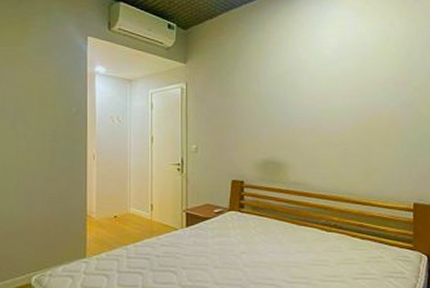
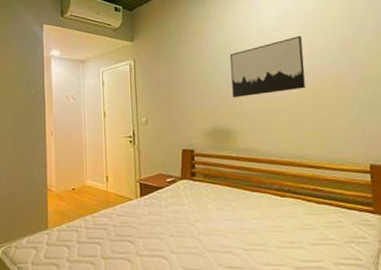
wall art: none [286,69,360,130] -> present [229,35,306,98]

